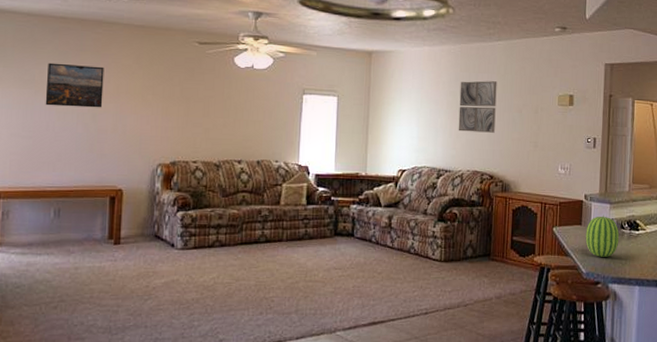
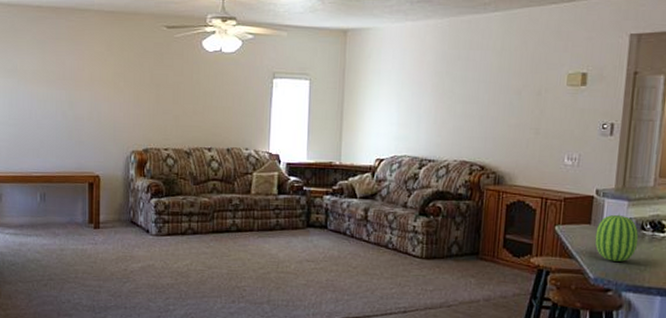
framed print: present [45,62,104,108] -> none [27,52,79,96]
wall art: present [458,81,497,133] -> none [444,59,492,118]

